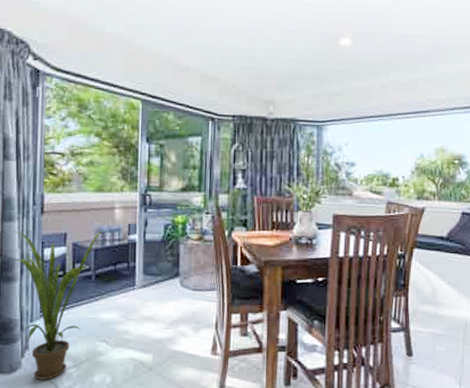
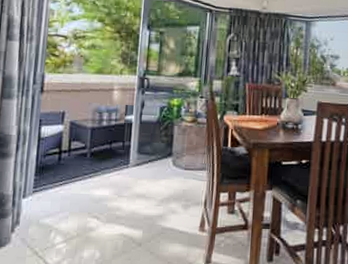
house plant: present [14,230,102,380] -> none [10,108,100,255]

